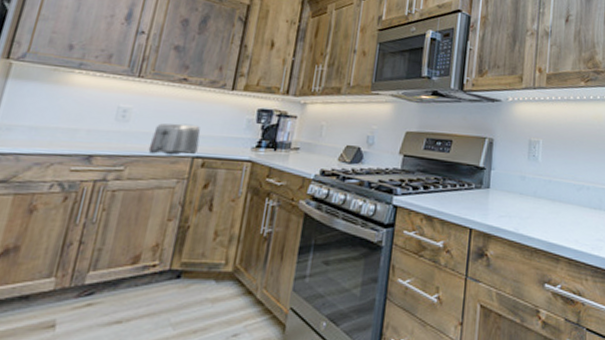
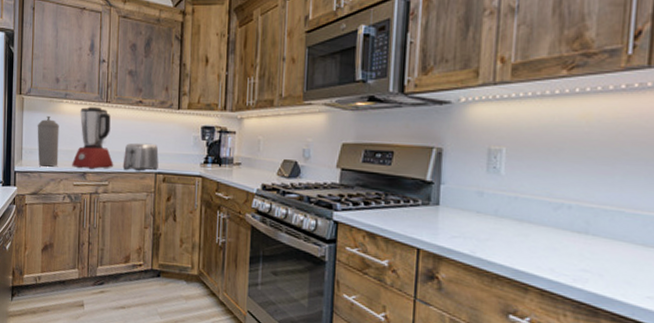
canister: none [17,86,63,148] -> present [37,115,59,167]
blender: none [72,79,142,153] -> present [72,106,114,170]

